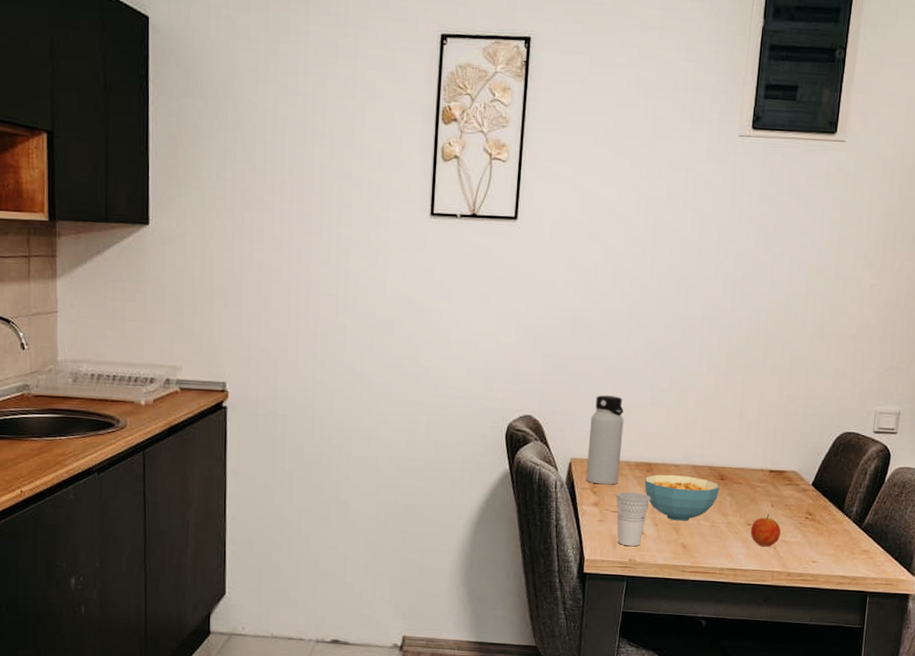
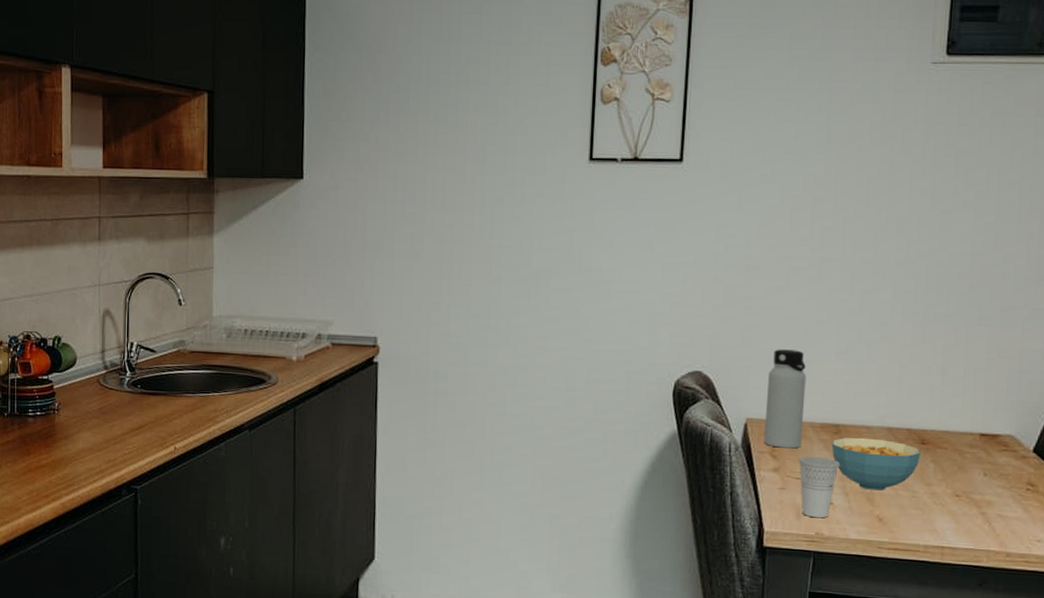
fruit: present [750,514,781,547] -> none [959,484,997,523]

